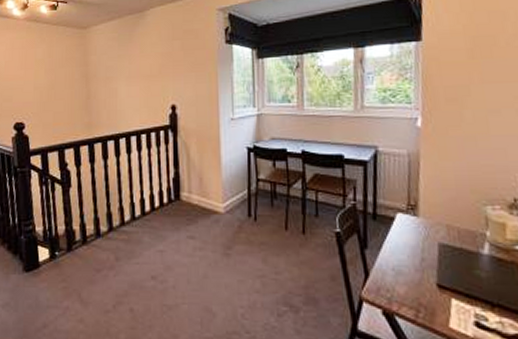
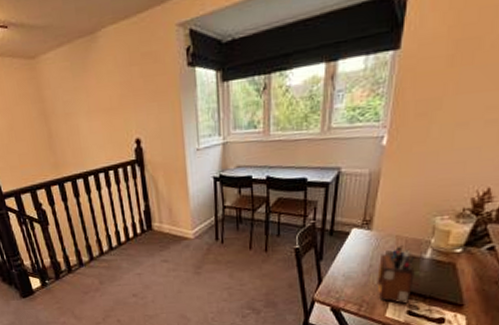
desk organizer: none [431,237,475,312] -> present [376,245,415,304]

